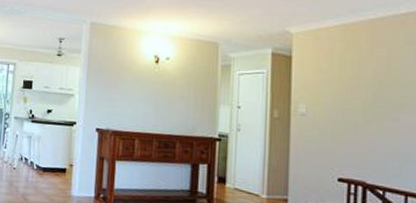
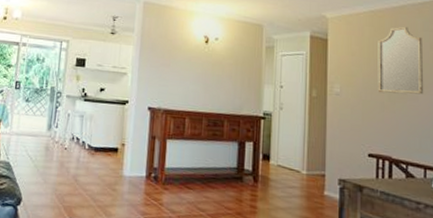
home mirror: none [350,40,407,115] -> present [377,26,424,95]

